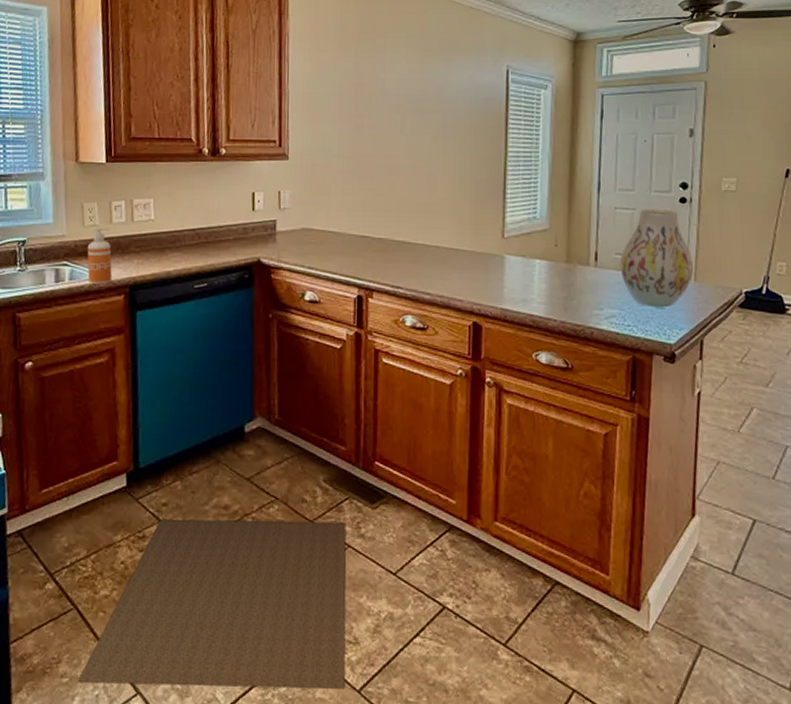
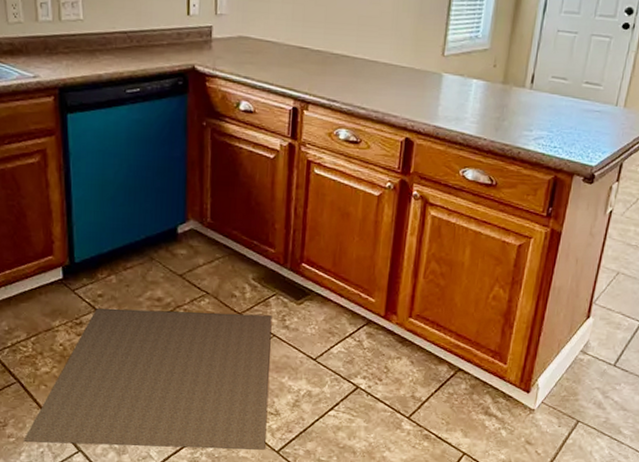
soap dispenser: present [87,228,113,284] -> none [12,25,41,85]
vase: present [619,208,694,308] -> none [554,32,626,132]

